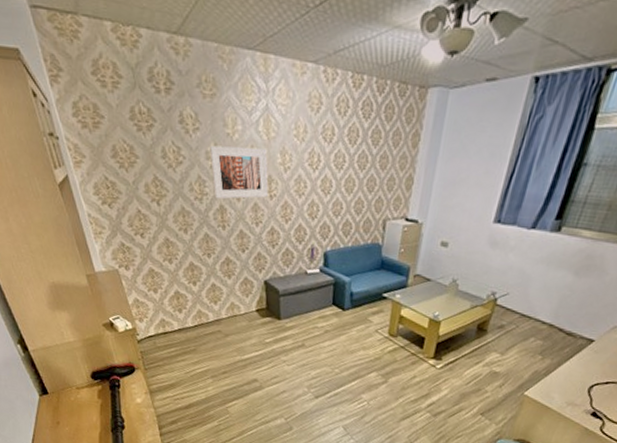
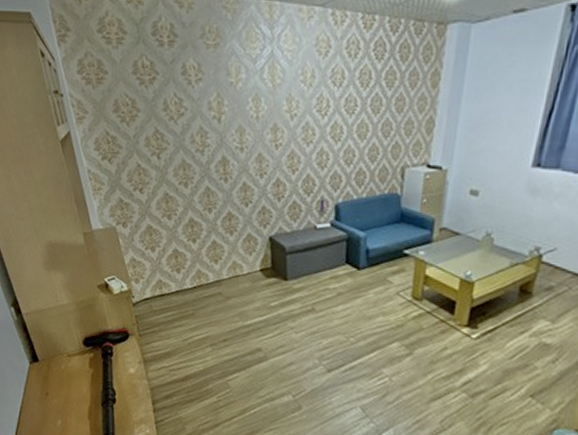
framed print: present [209,145,269,200] -> none [212,95,274,151]

